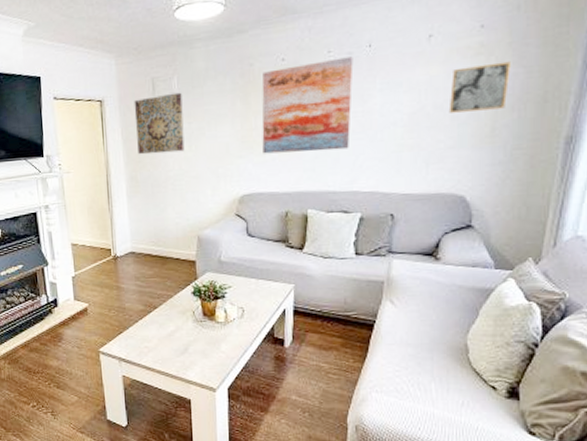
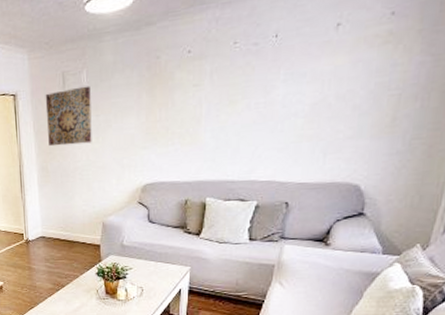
wall art: present [262,56,354,154] -> none [166,47,259,145]
wall art: present [448,61,510,113] -> none [350,49,419,103]

